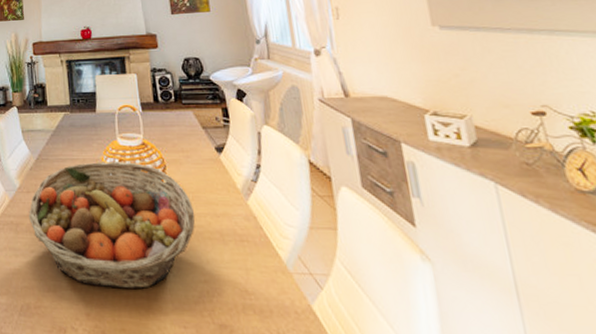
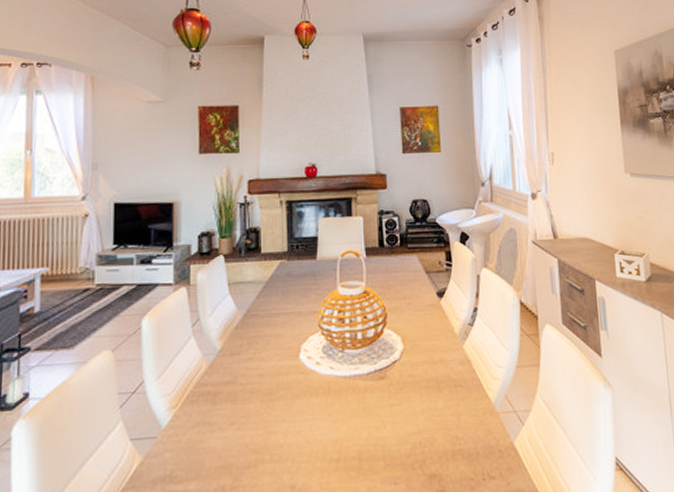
fruit basket: present [29,162,195,290] -> none [230,312,413,454]

